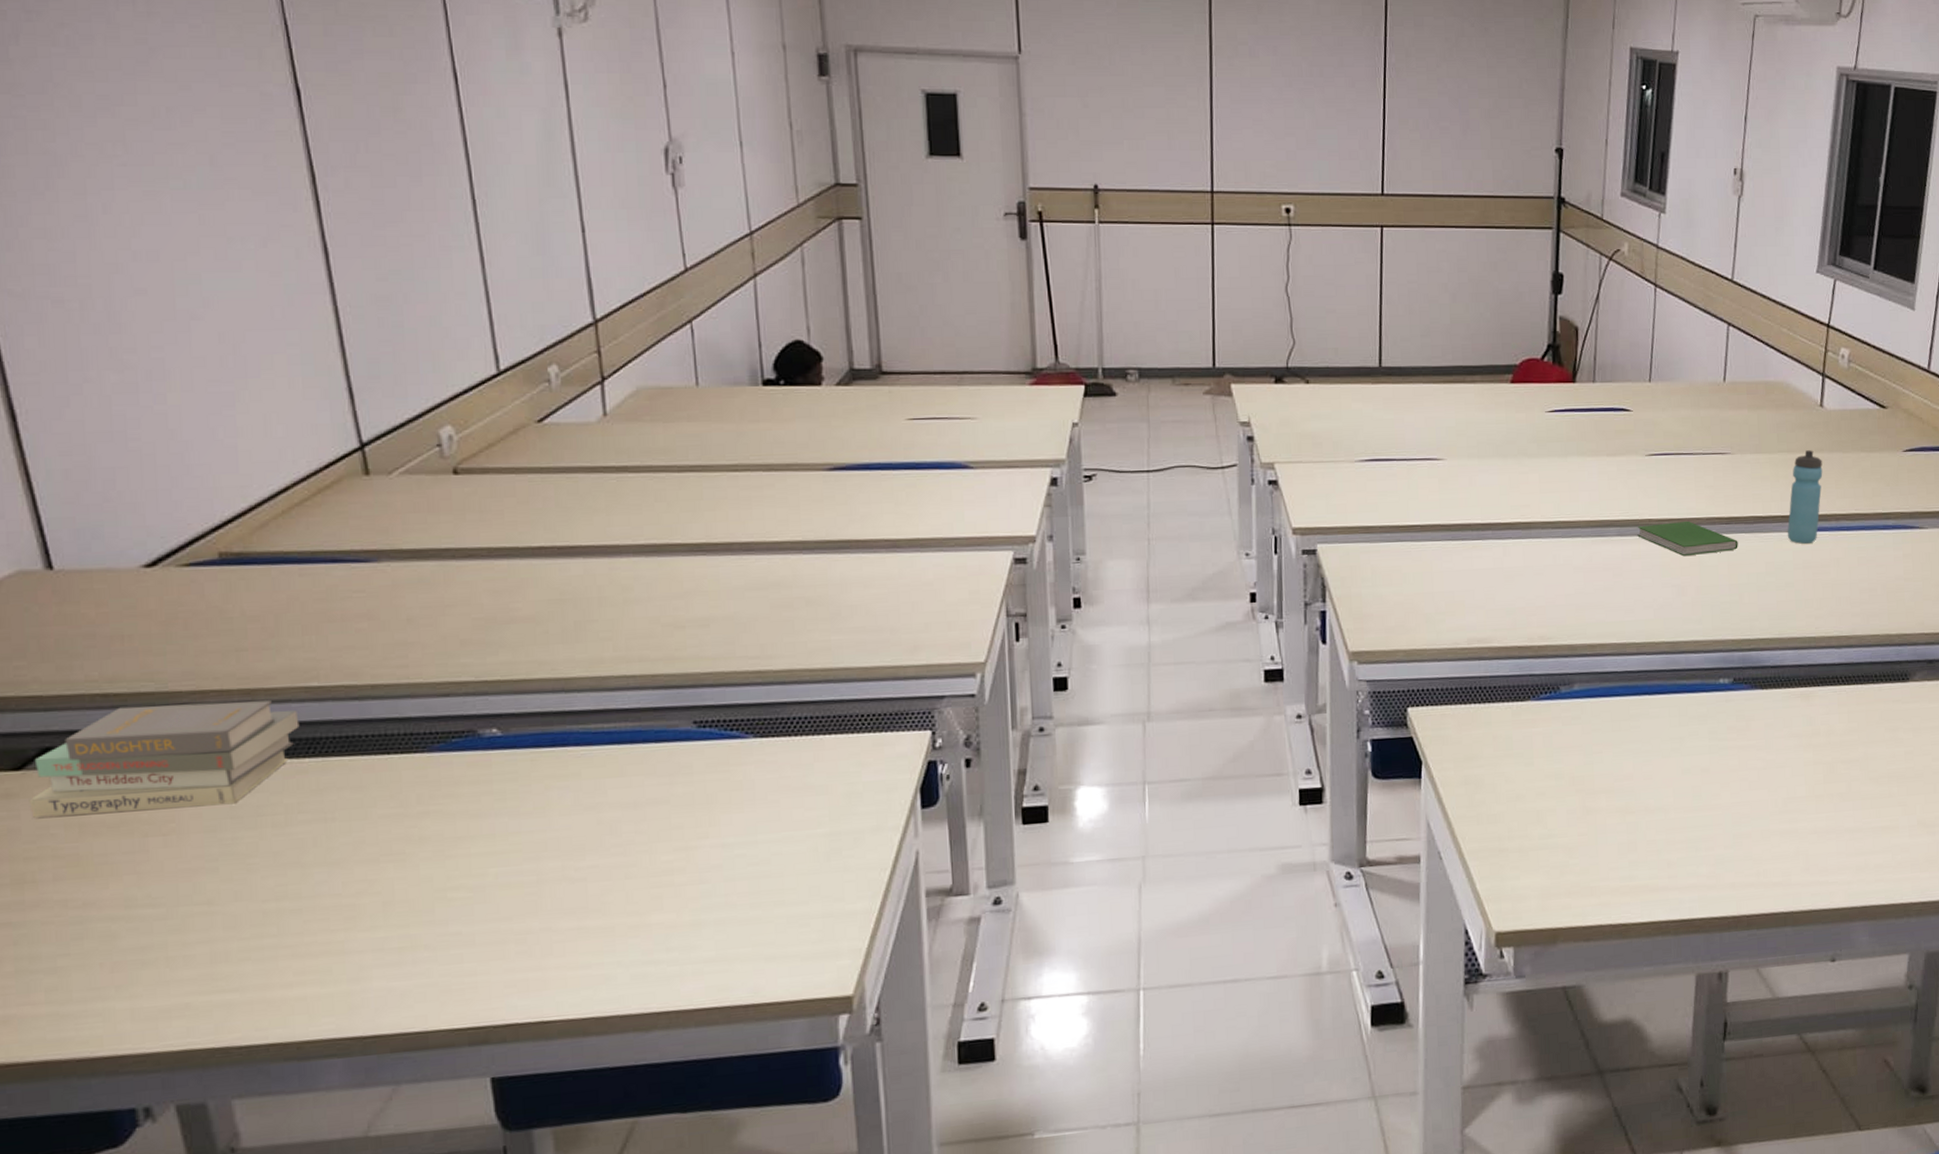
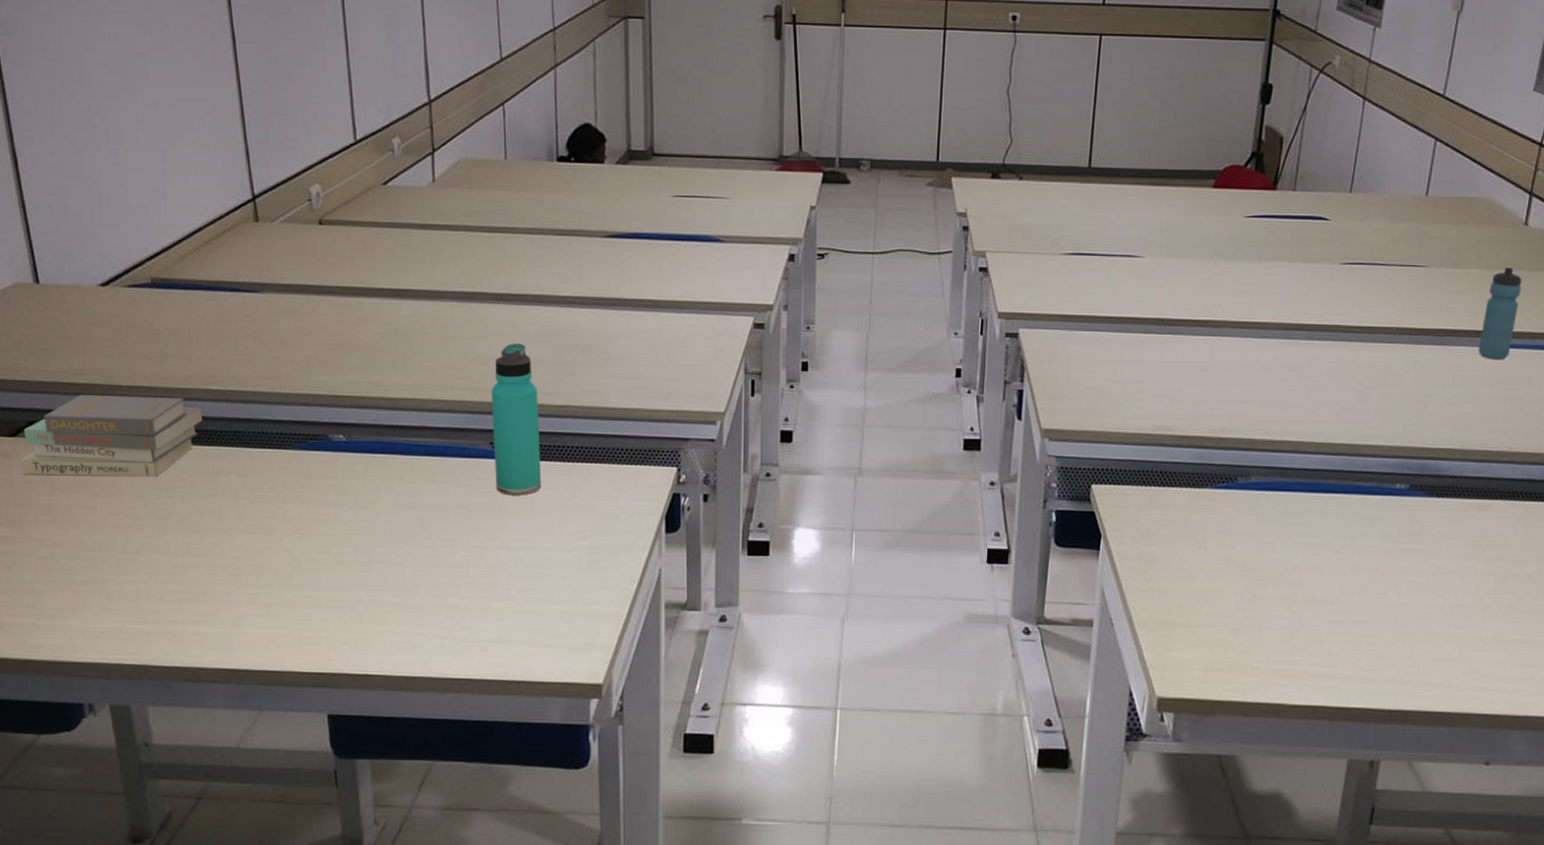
thermos bottle: none [692,600,763,783] -> present [491,343,542,496]
hardcover book: present [1637,521,1738,557] -> none [1325,330,1427,364]

